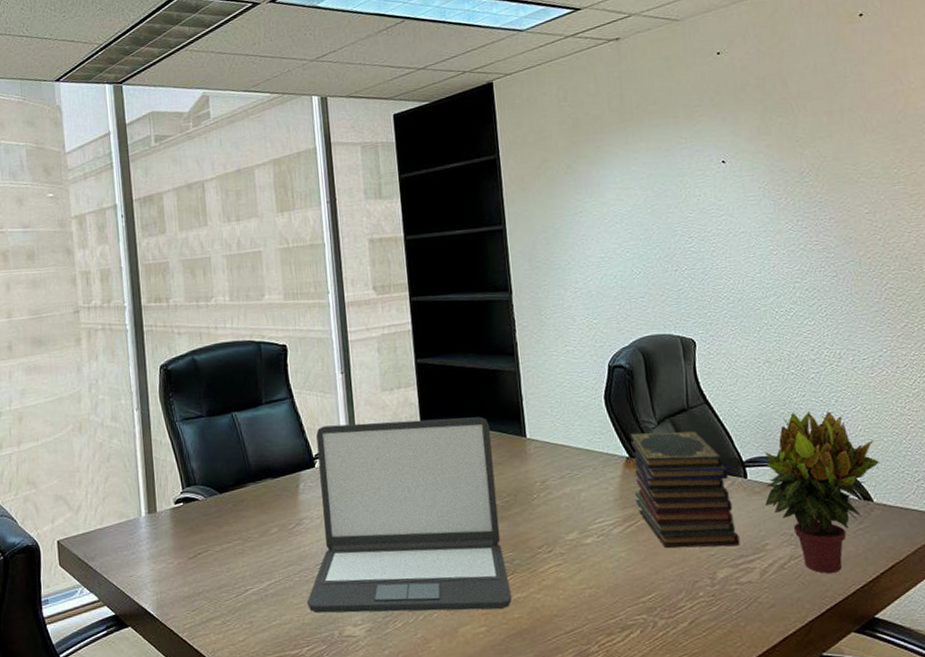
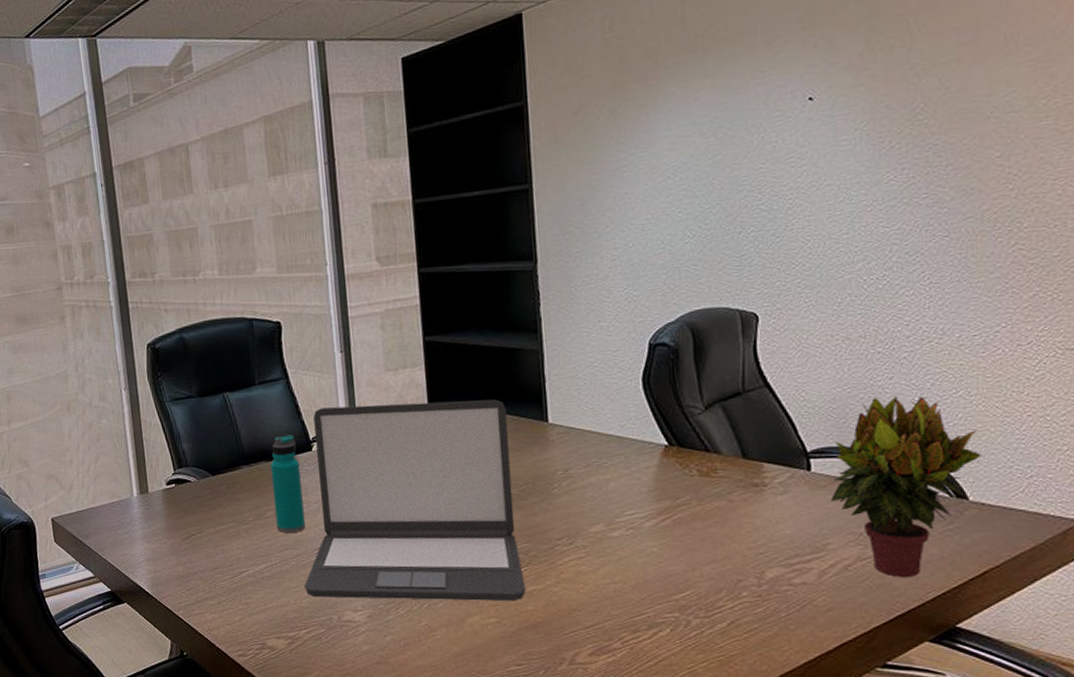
water bottle: none [276,452,308,549] -> present [270,435,305,533]
book stack: present [630,431,740,548] -> none [671,417,796,545]

